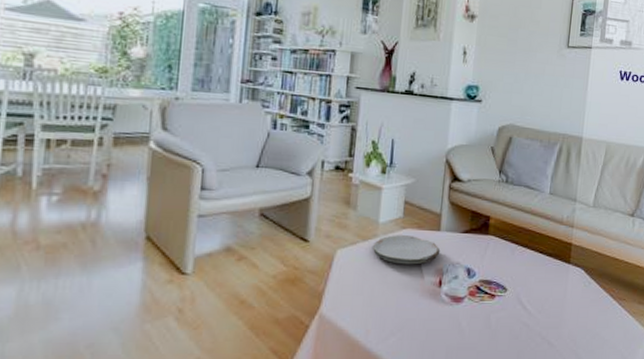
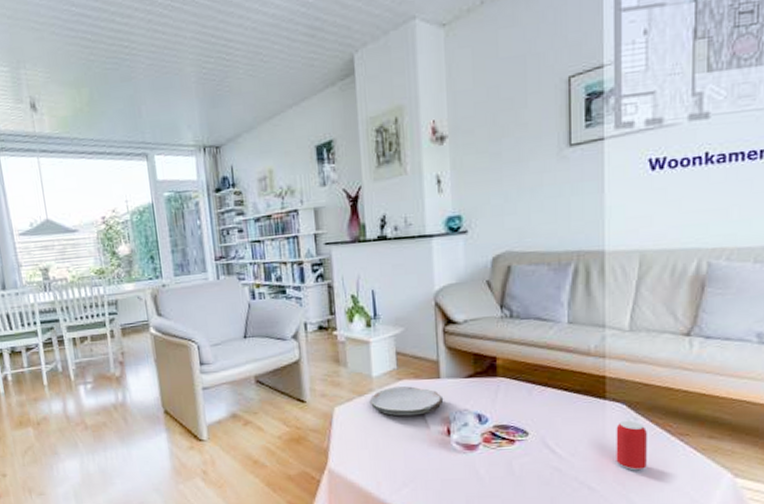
beverage can: none [571,284,597,329] -> present [616,421,647,471]

